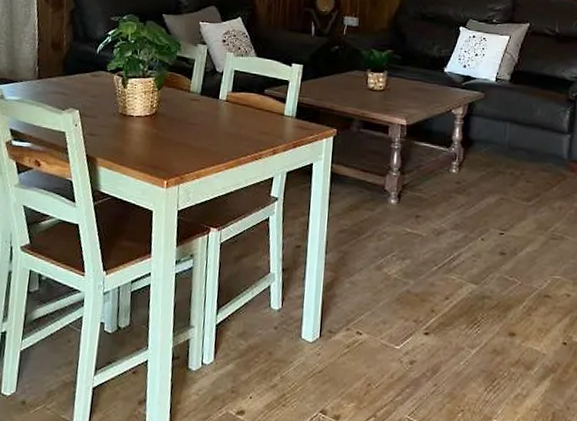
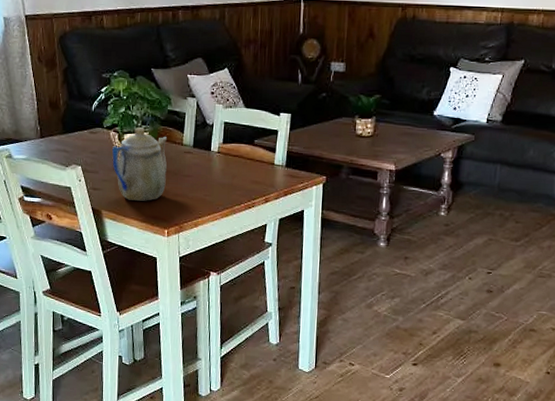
teapot: none [113,72,174,149] -> present [112,127,168,201]

